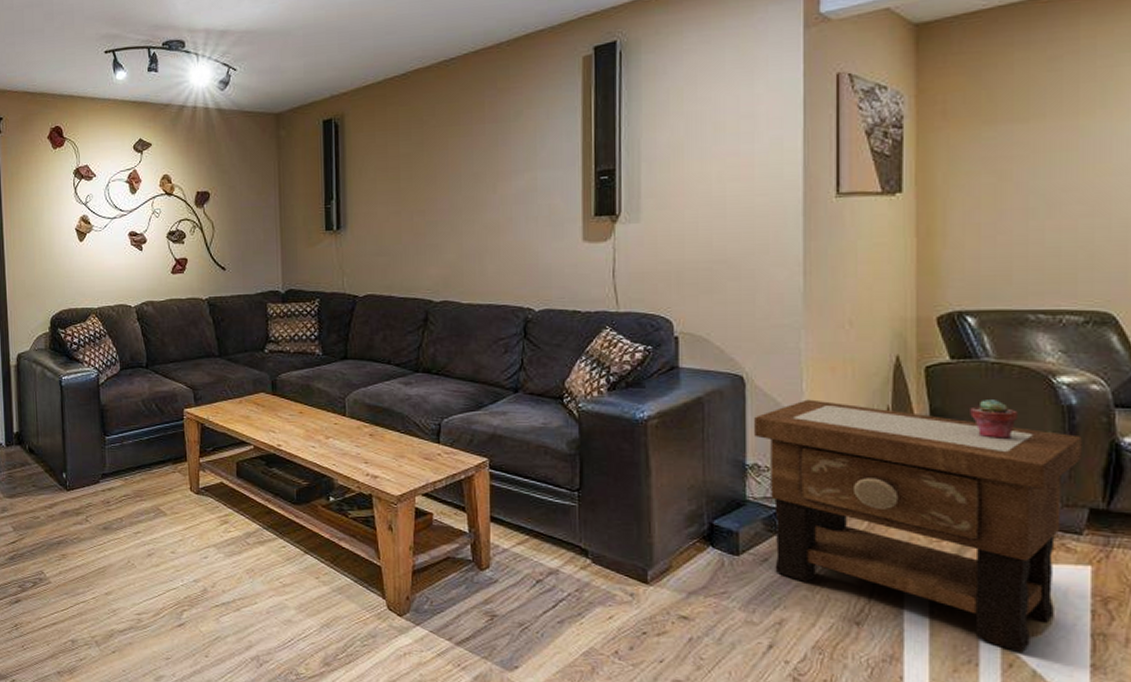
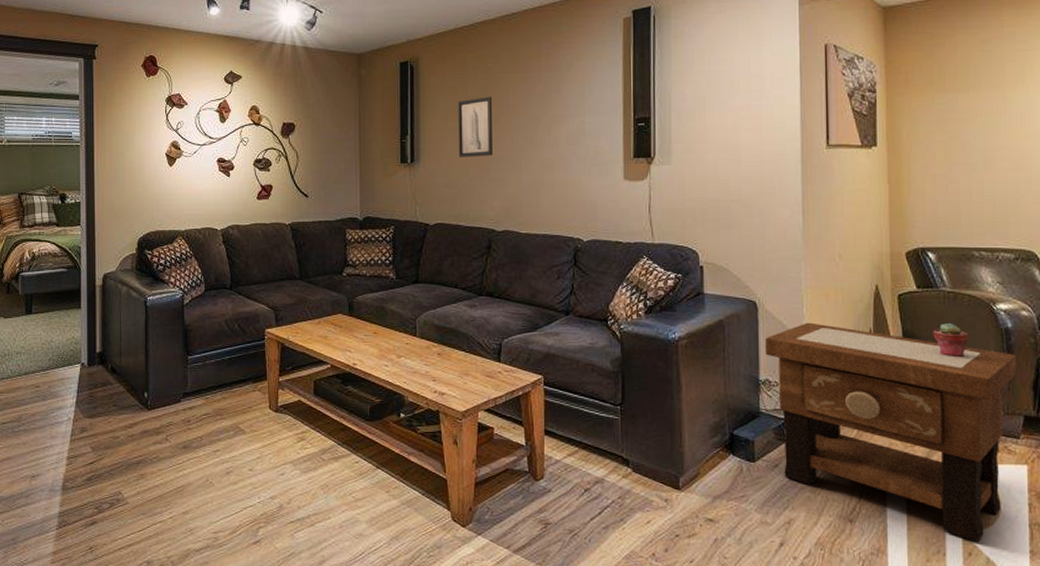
wall art: none [388,153,429,222] -> present [457,96,492,157]

